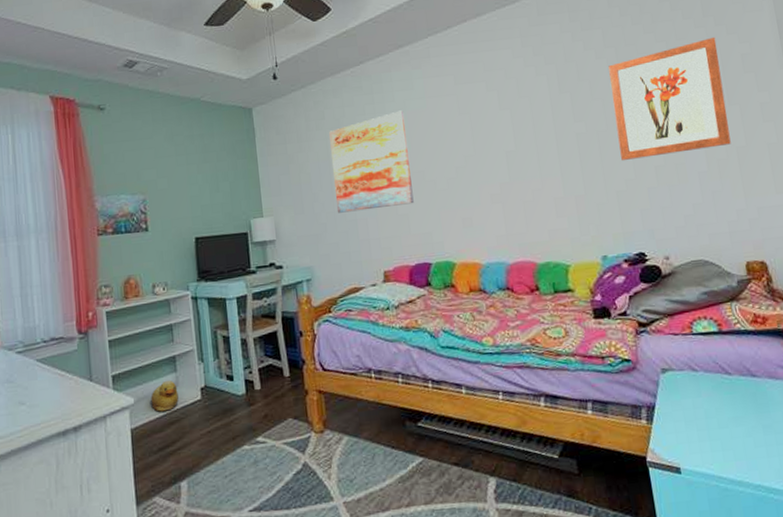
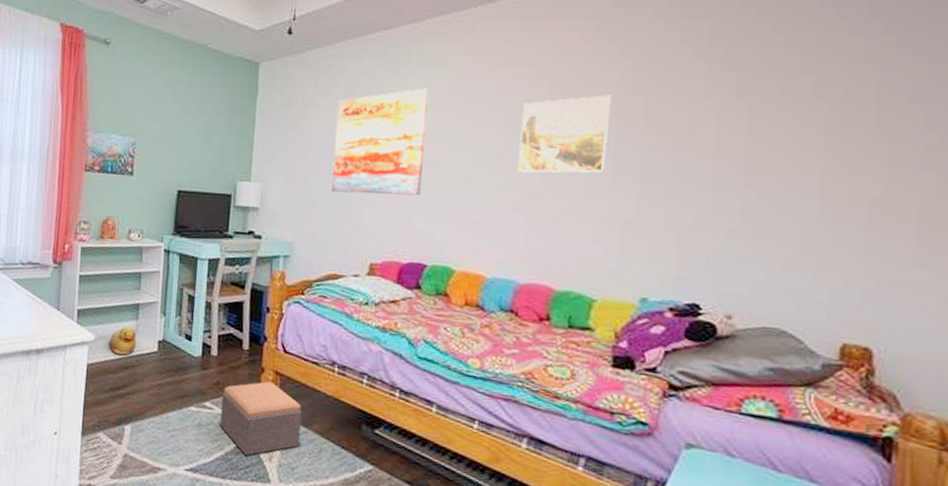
footstool: none [272,402,353,480] -> present [220,381,302,456]
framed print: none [480,96,553,170] -> present [518,95,612,173]
wall art: present [608,36,731,161] -> none [697,49,879,194]

